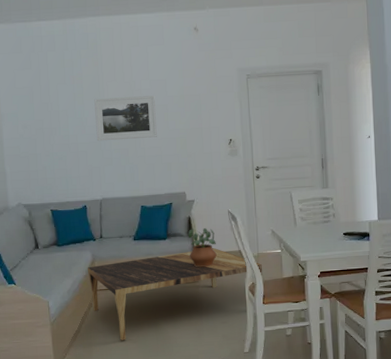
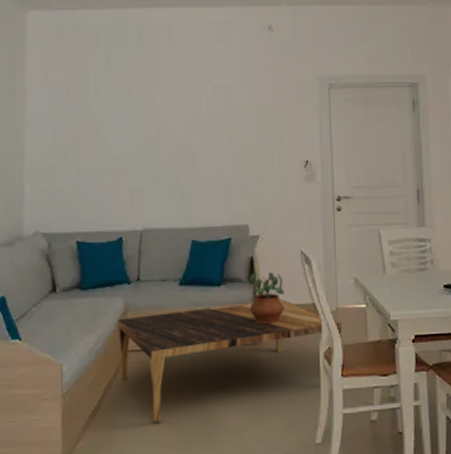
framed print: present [94,95,157,142] -> none [142,103,217,157]

